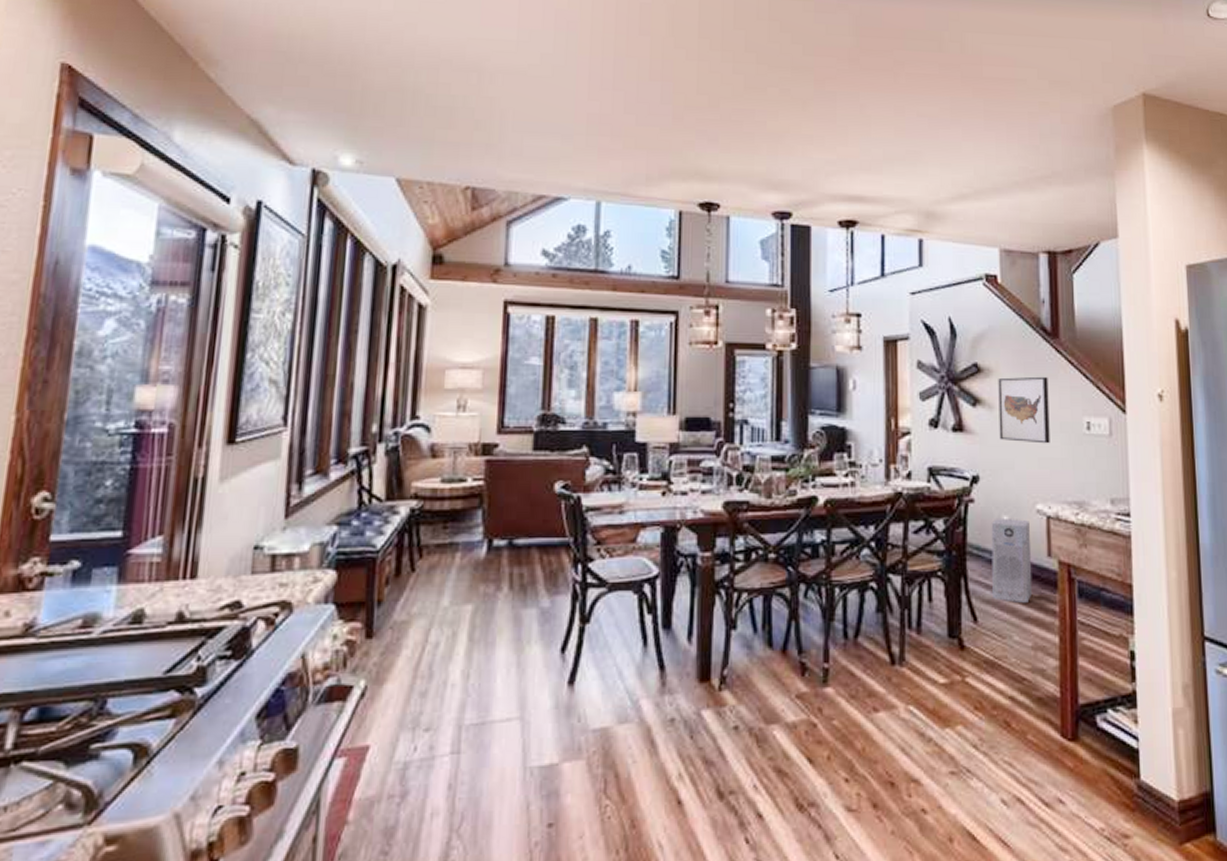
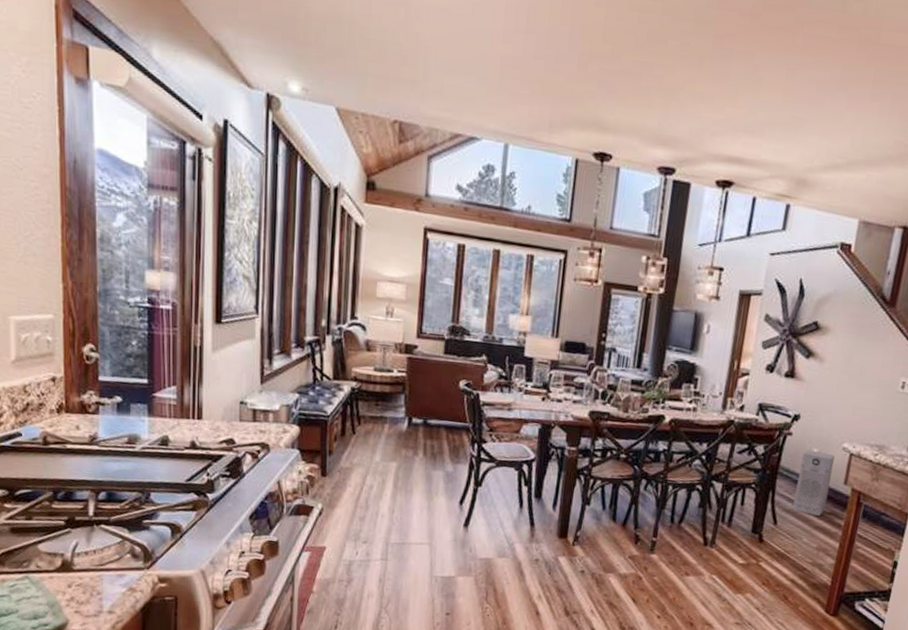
wall art: present [998,376,1050,444] -> none [824,337,878,396]

